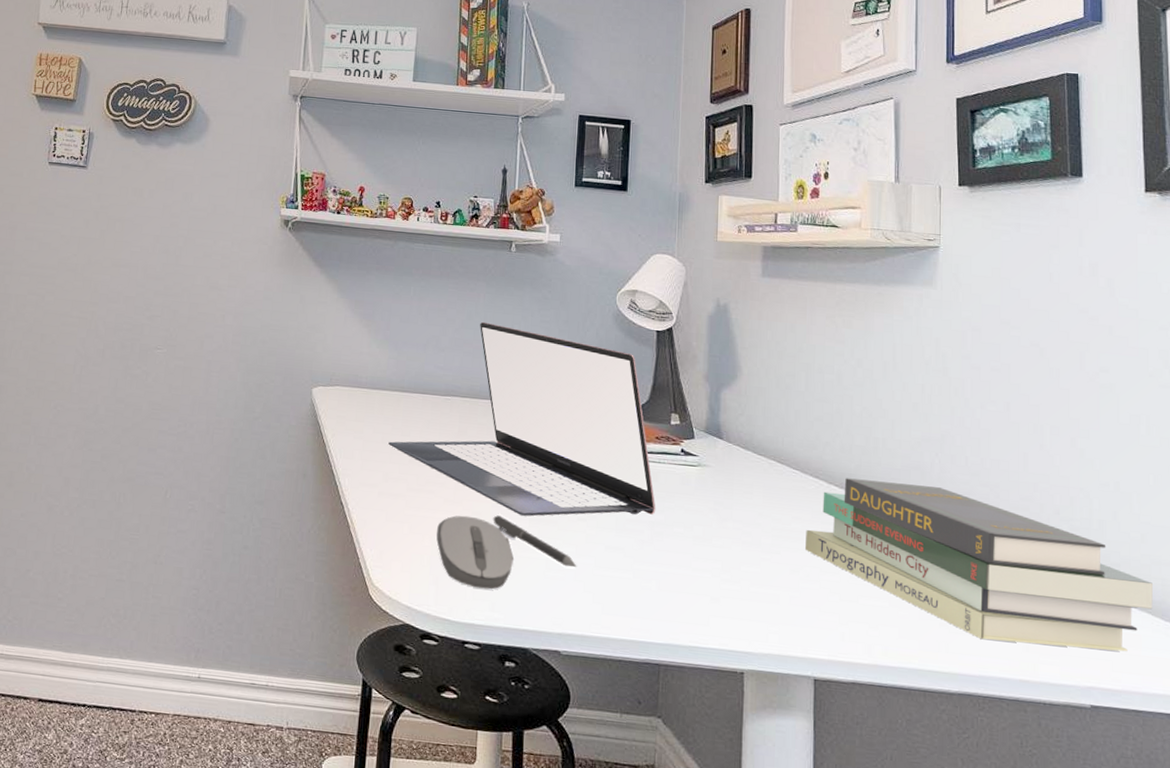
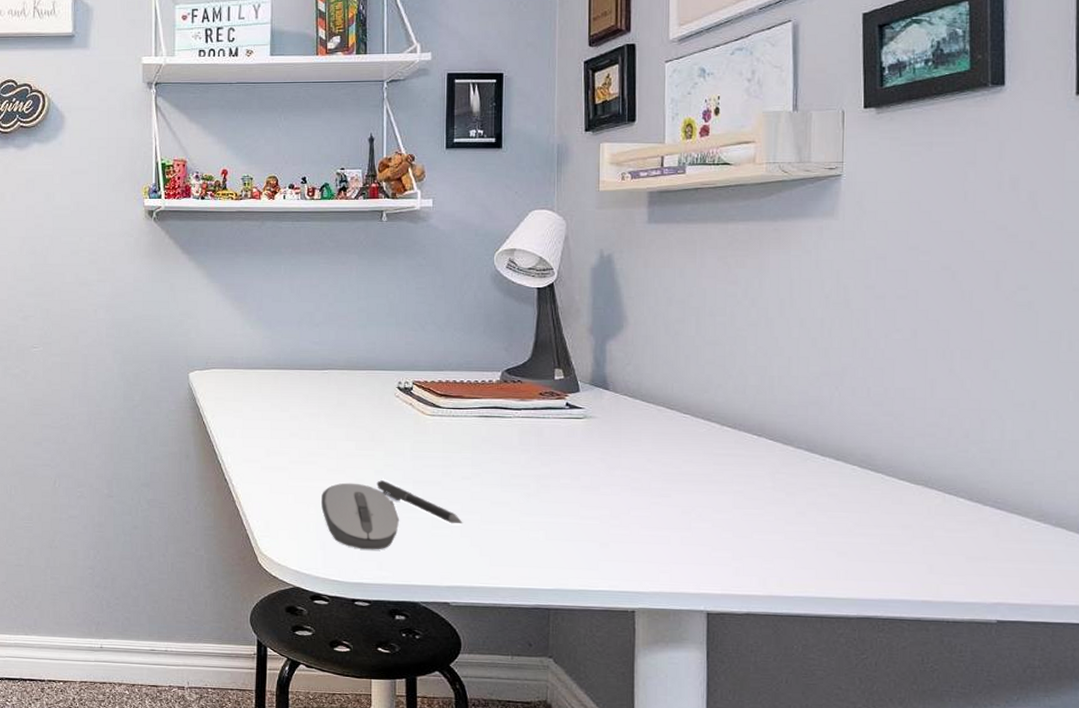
laptop: present [388,321,656,516] -> none [268,294,542,479]
books: present [805,478,1153,652] -> none [697,418,1068,567]

